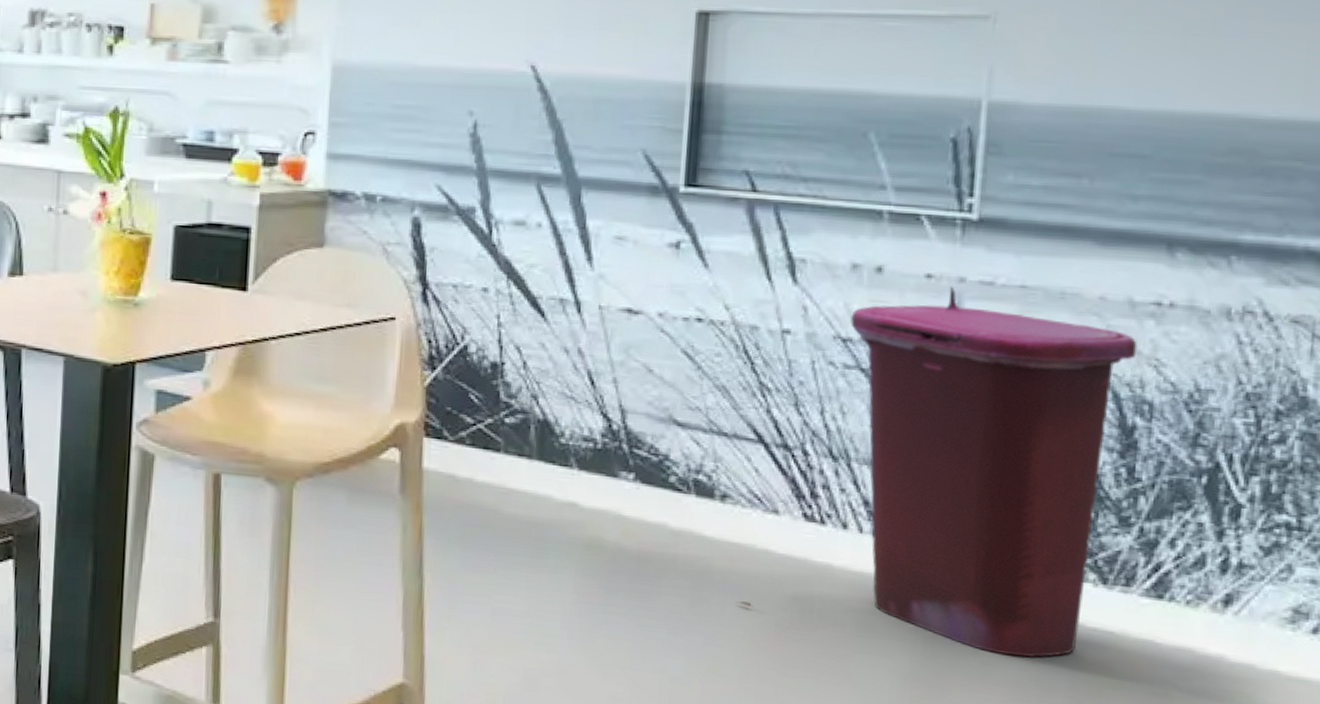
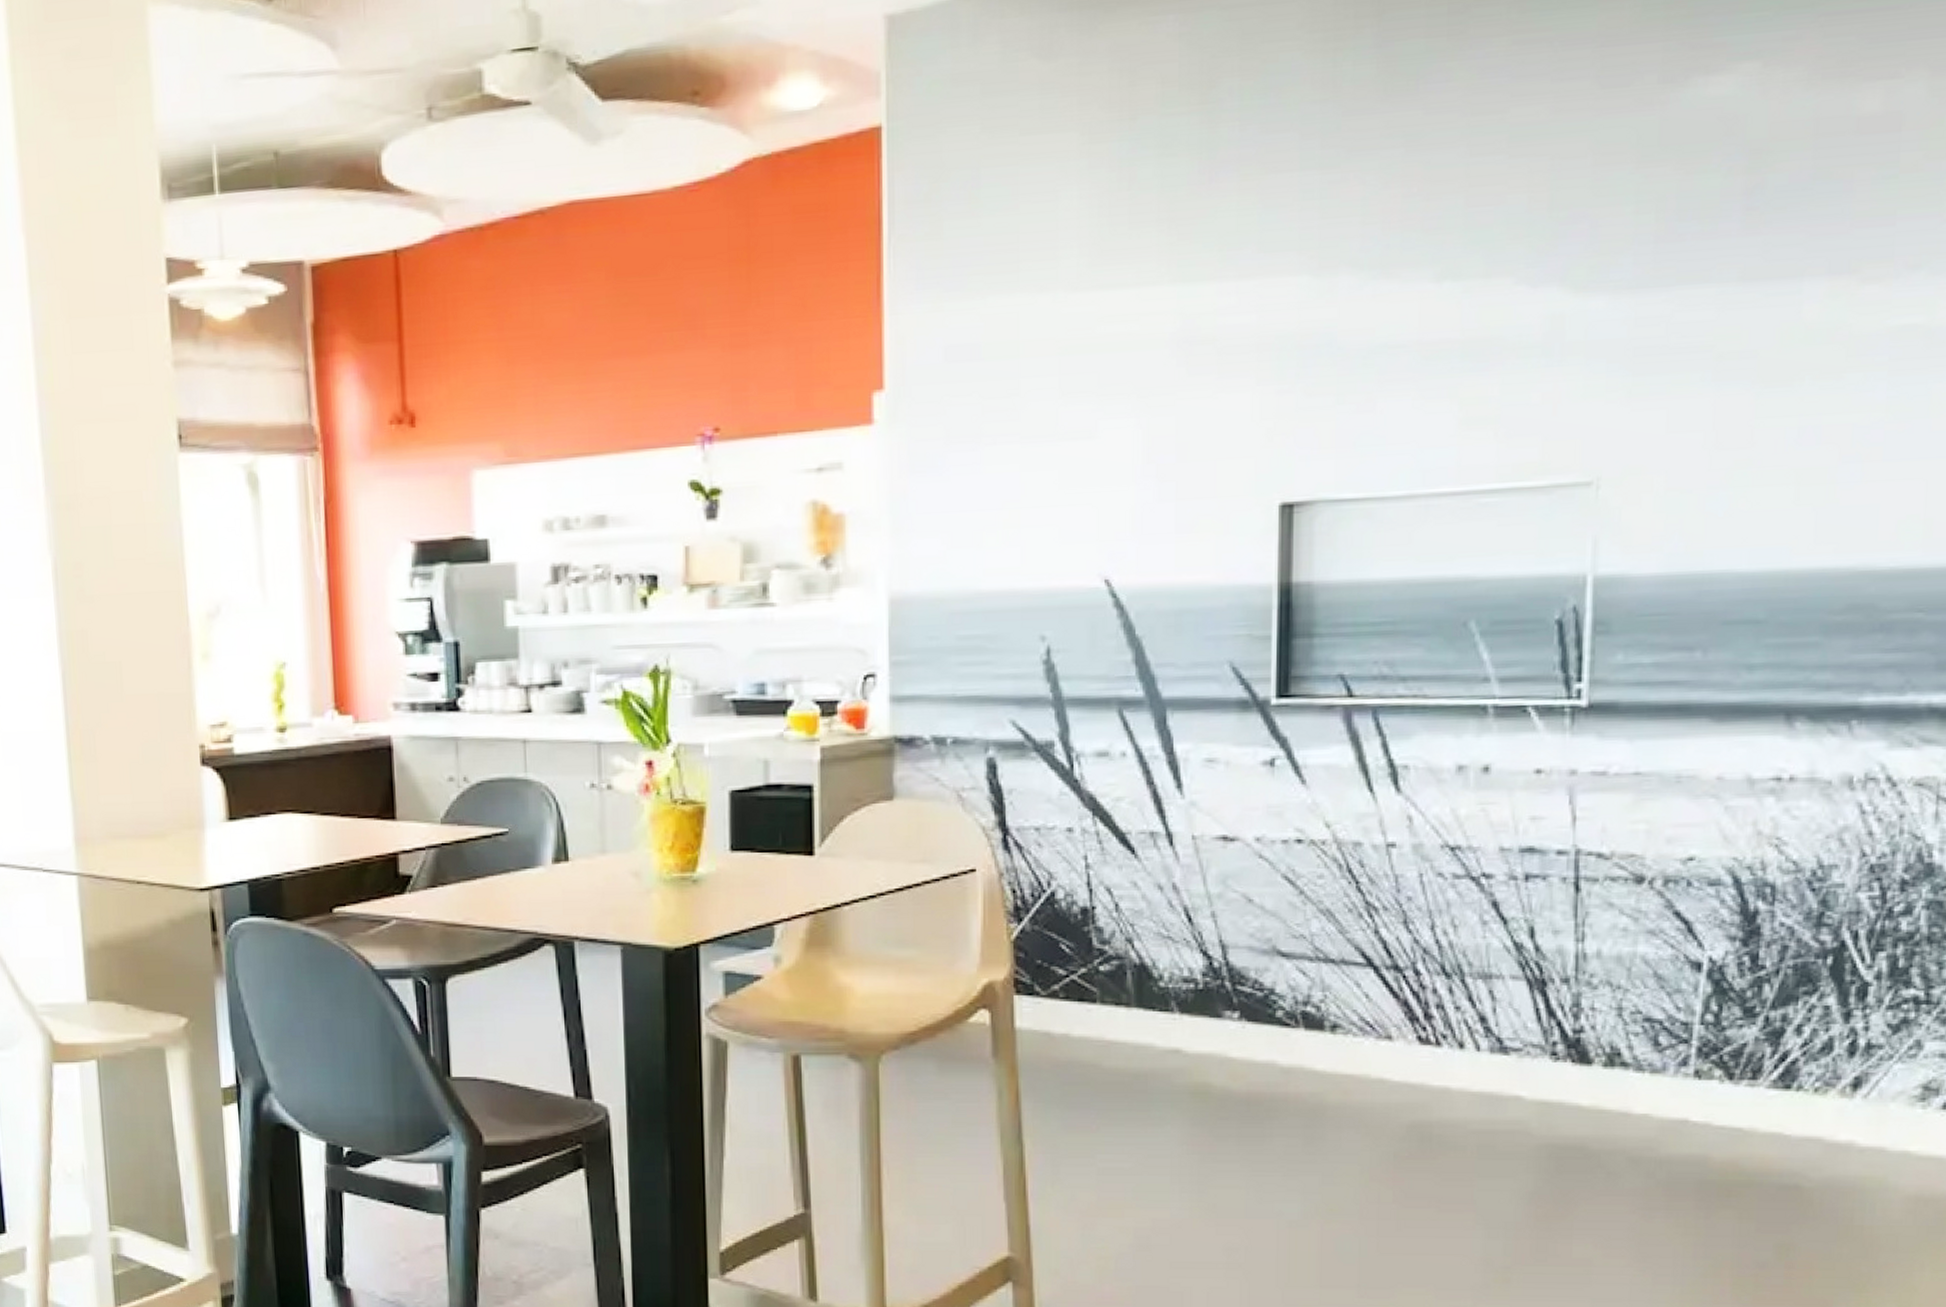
trash bin: present [734,286,1138,658] -> none [1350,780,1757,1164]

